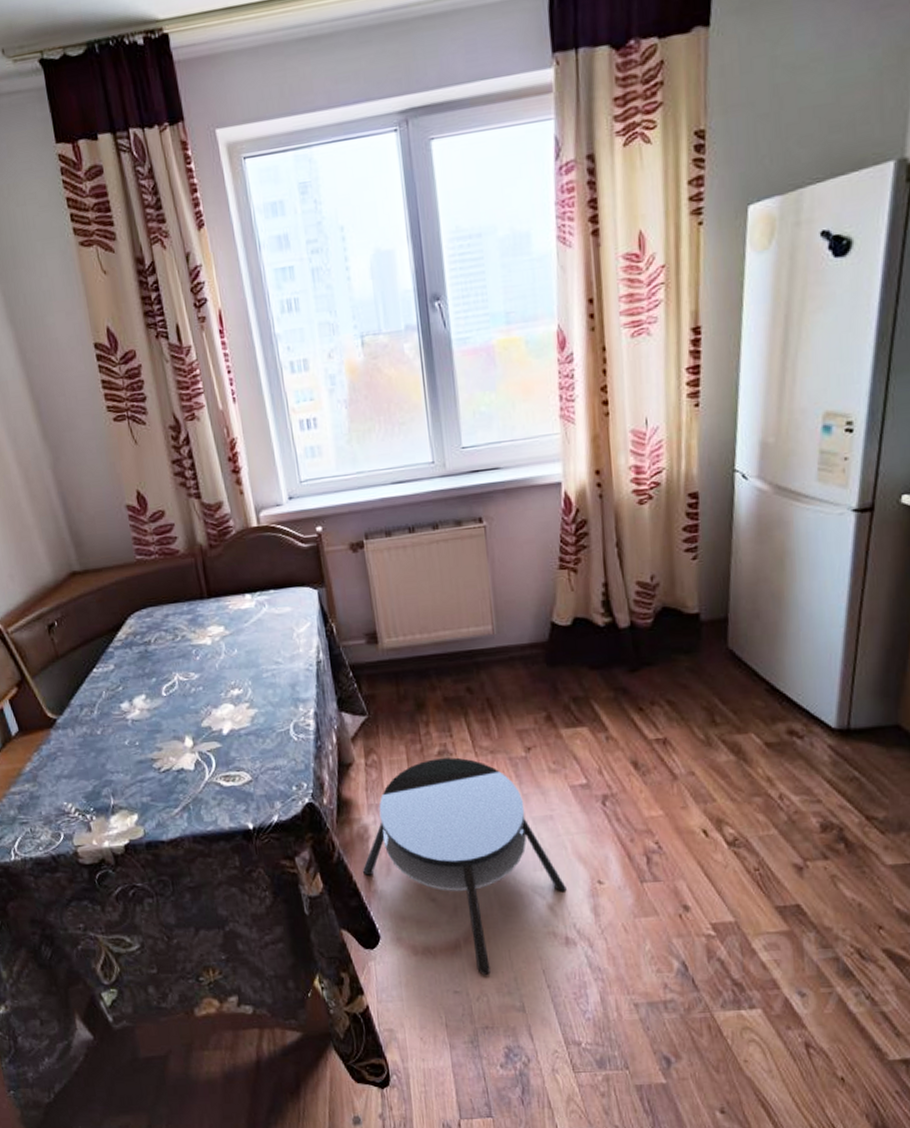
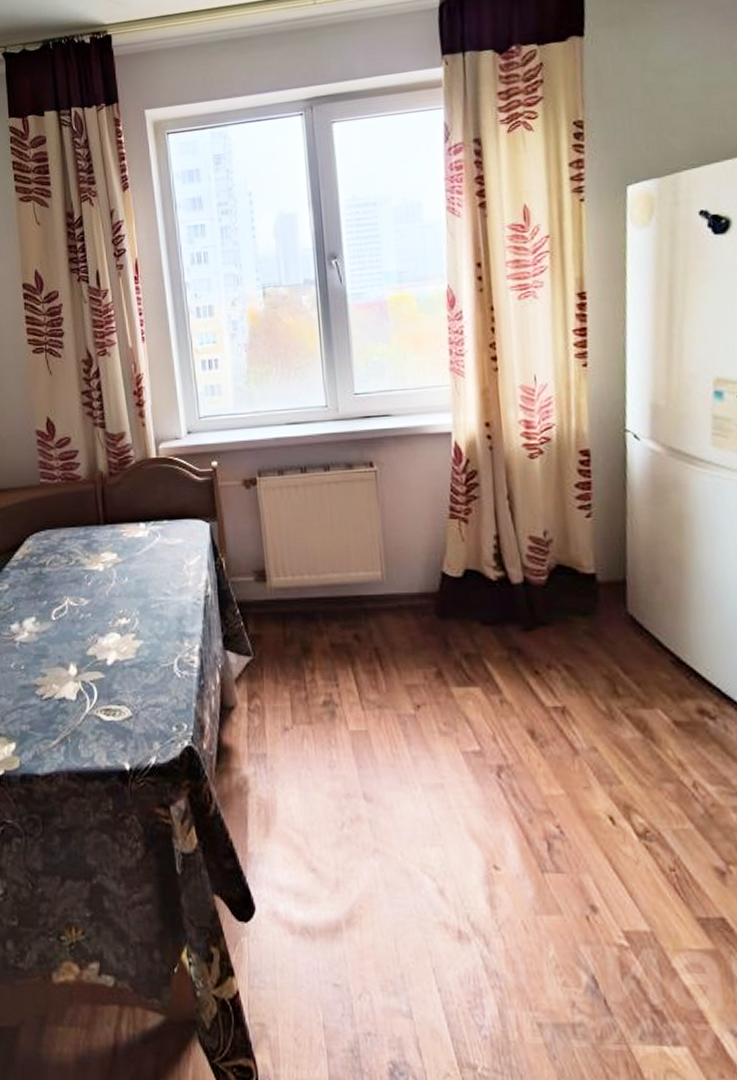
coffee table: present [363,757,567,975] -> none [240,709,459,967]

